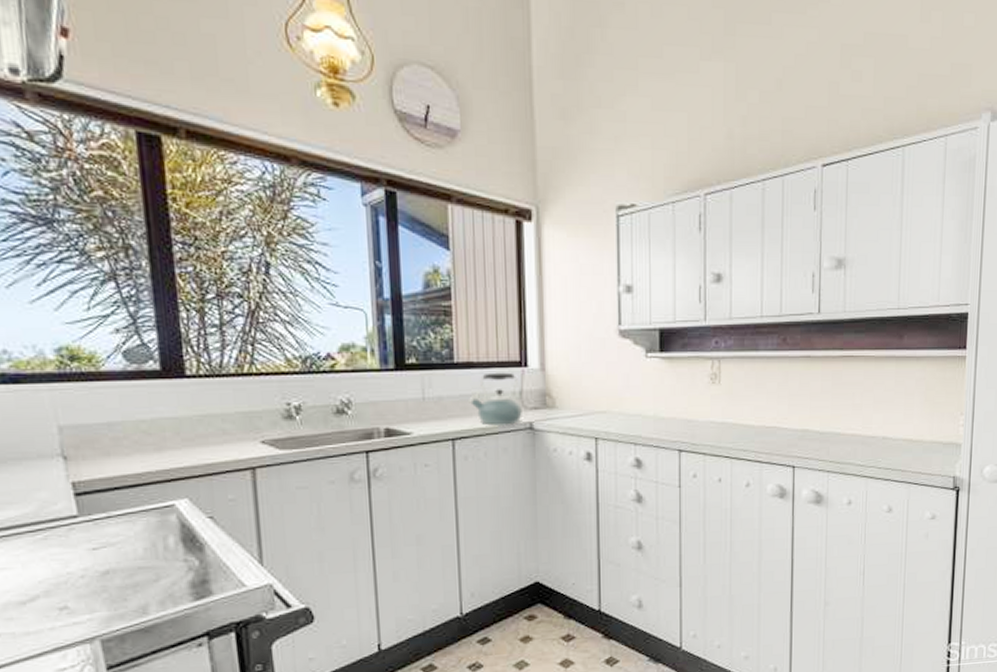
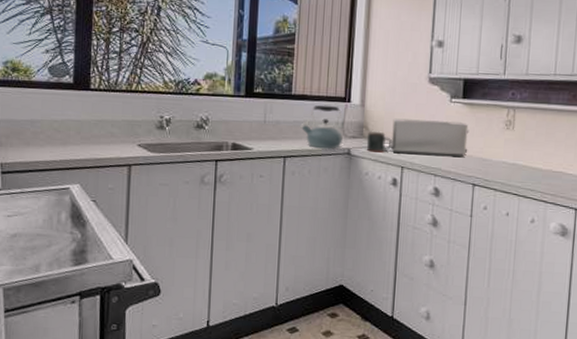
mug: none [551,398,581,424] -> present [366,130,392,153]
toaster: none [581,380,669,423] -> present [391,118,468,158]

